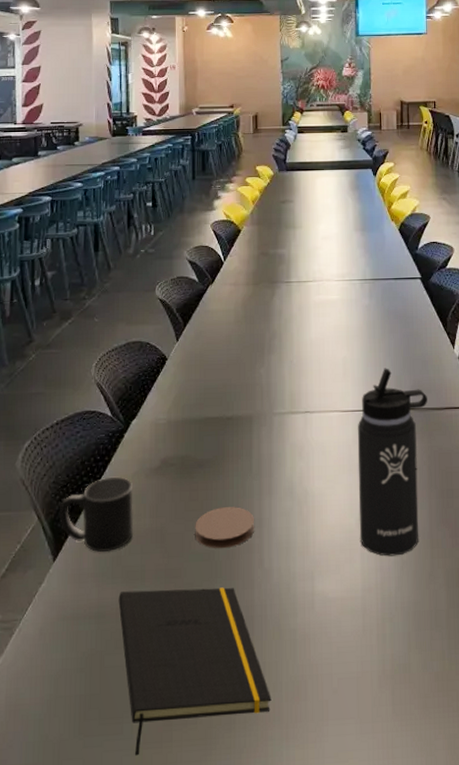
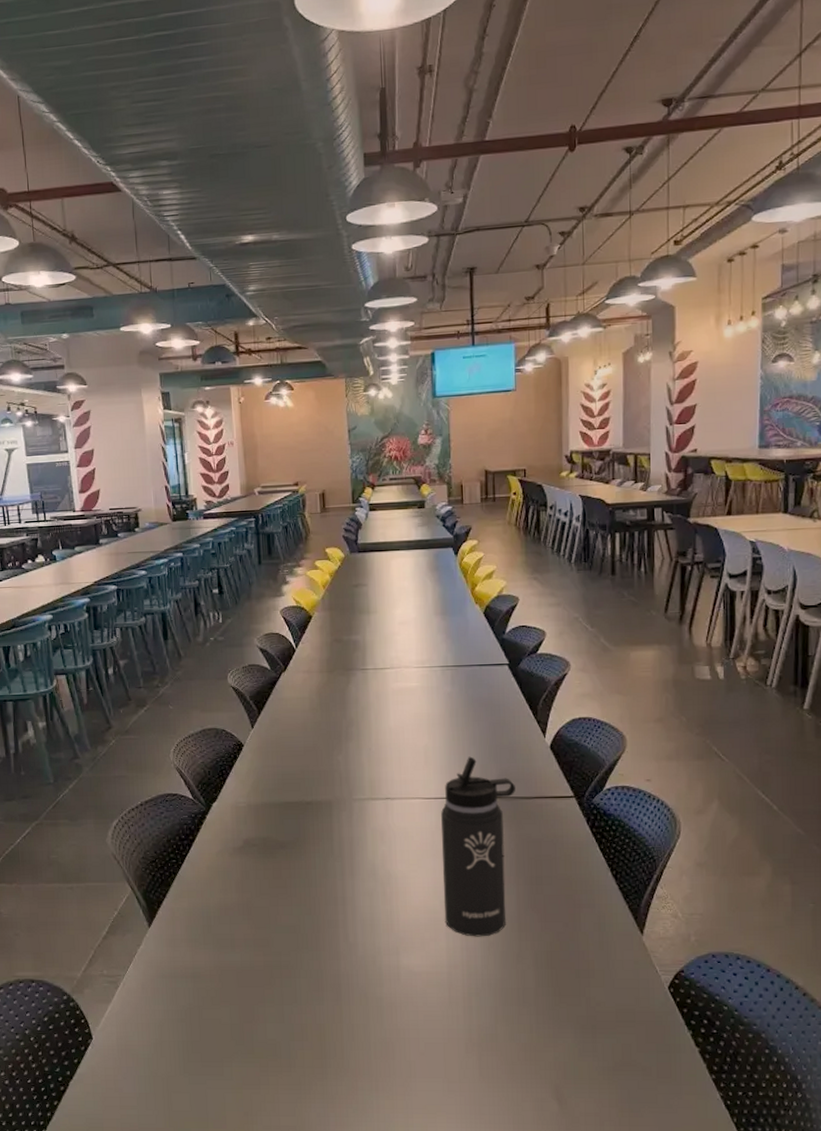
mug: present [58,476,134,552] -> none [150,854,222,922]
notepad: present [118,587,272,756] -> none [211,956,361,1094]
coaster: present [195,507,255,548] -> none [280,885,339,922]

